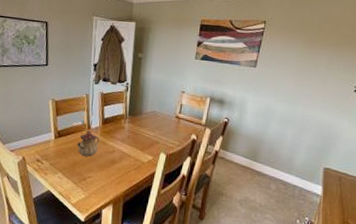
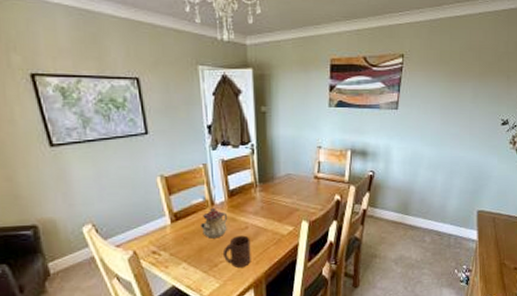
cup: none [91,157,116,185] -> present [222,235,251,268]

